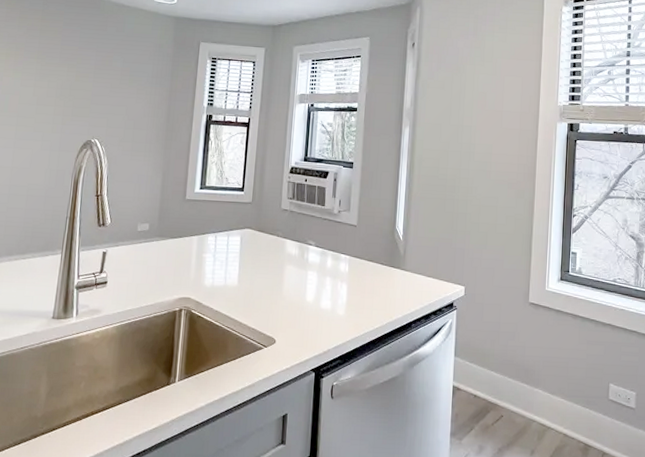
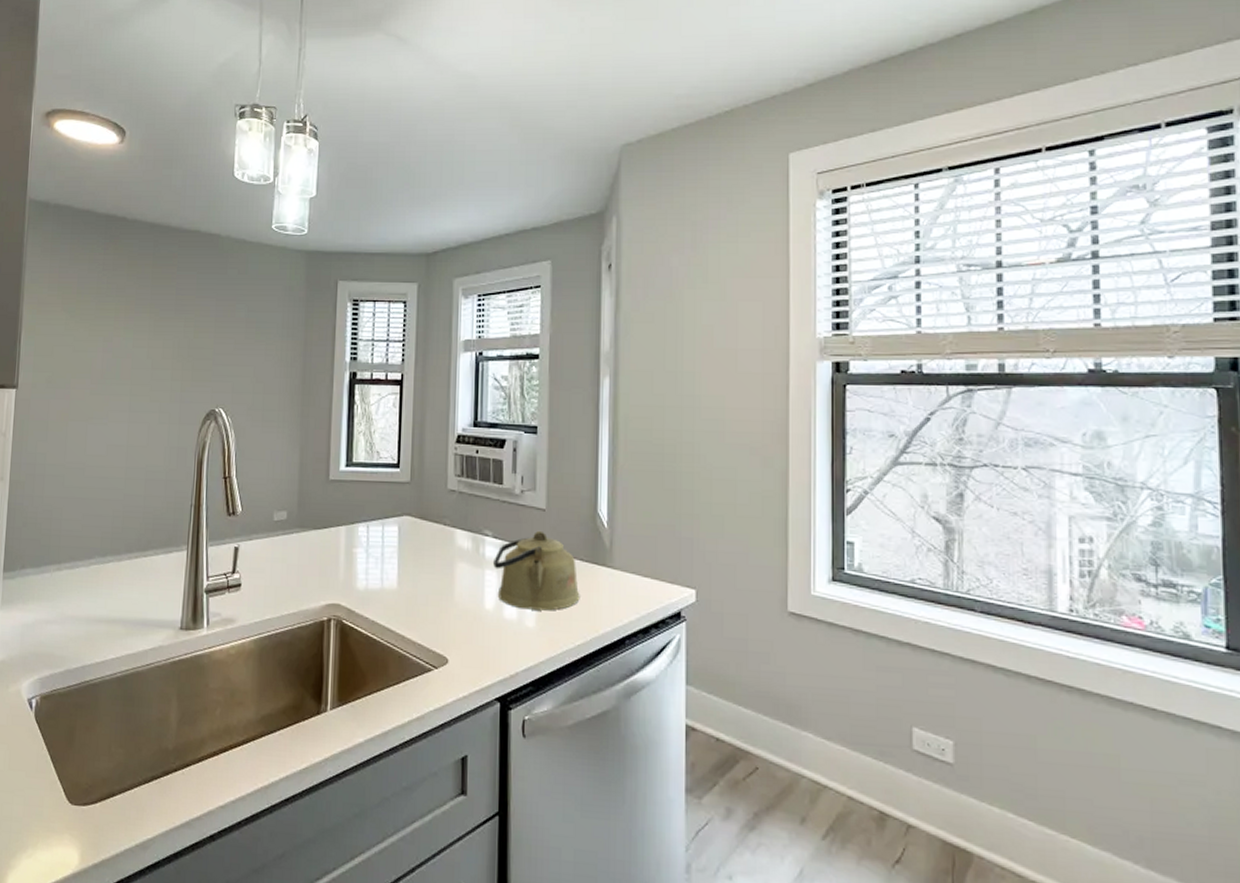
kettle: none [314,241,380,303] -> present [492,530,580,611]

